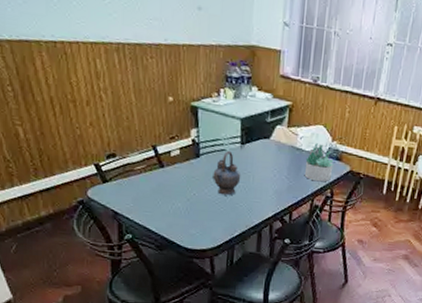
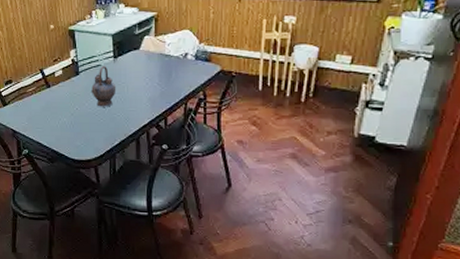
succulent plant: present [304,143,334,182] -> none [175,47,203,85]

